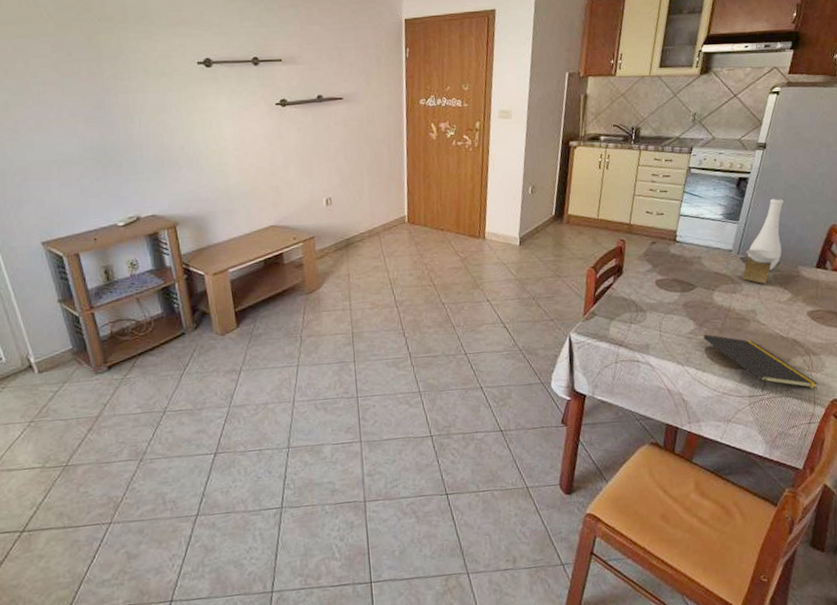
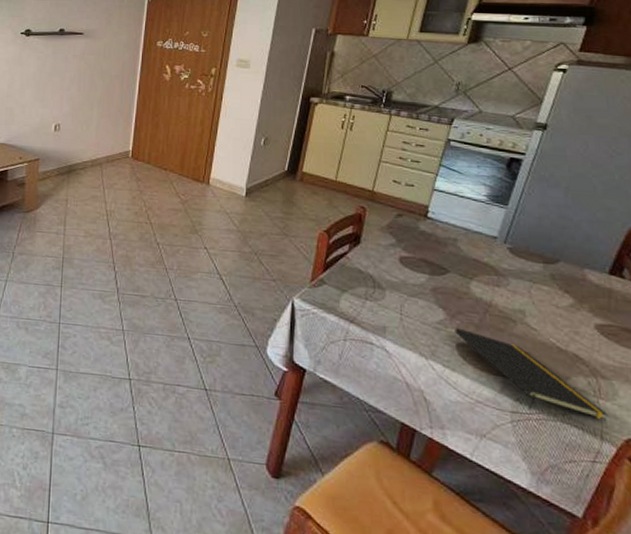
vase: present [742,198,784,284] -> none [508,186,568,283]

